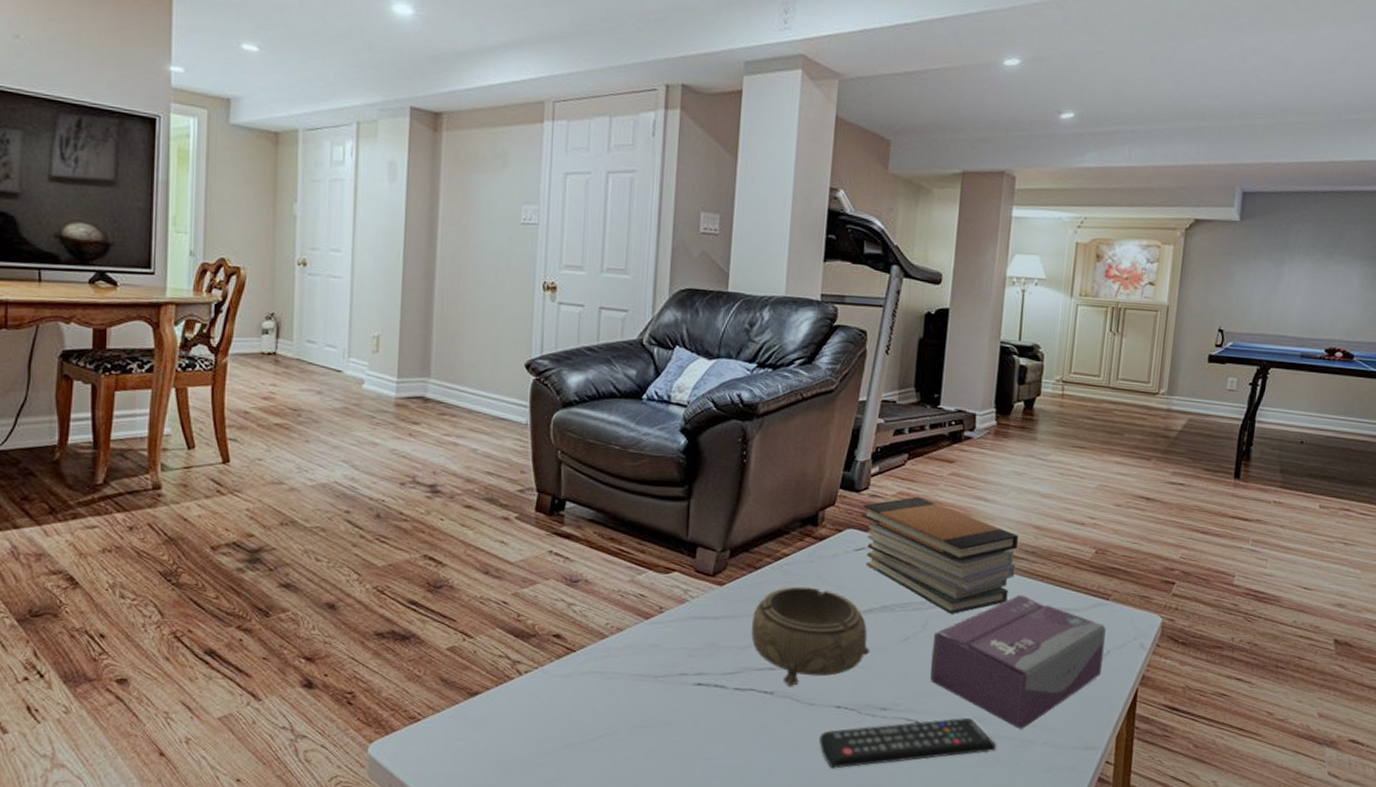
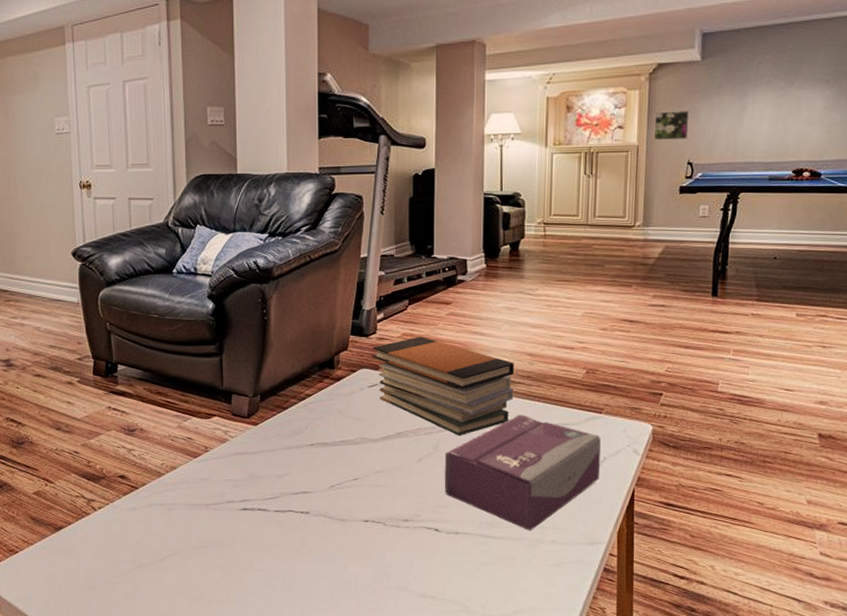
decorative bowl: present [751,586,870,687] -> none [284,421,390,507]
remote control: present [818,717,997,769] -> none [351,523,510,573]
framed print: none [1184,271,1224,304] -> present [653,111,690,140]

